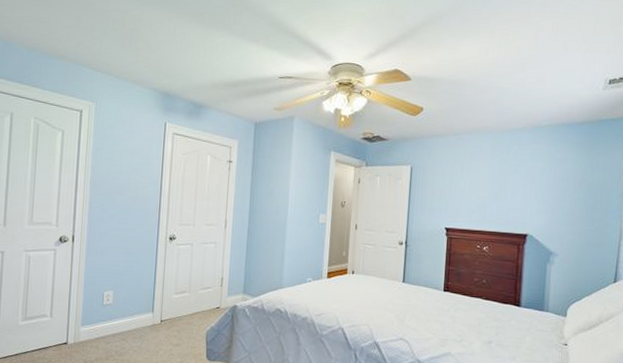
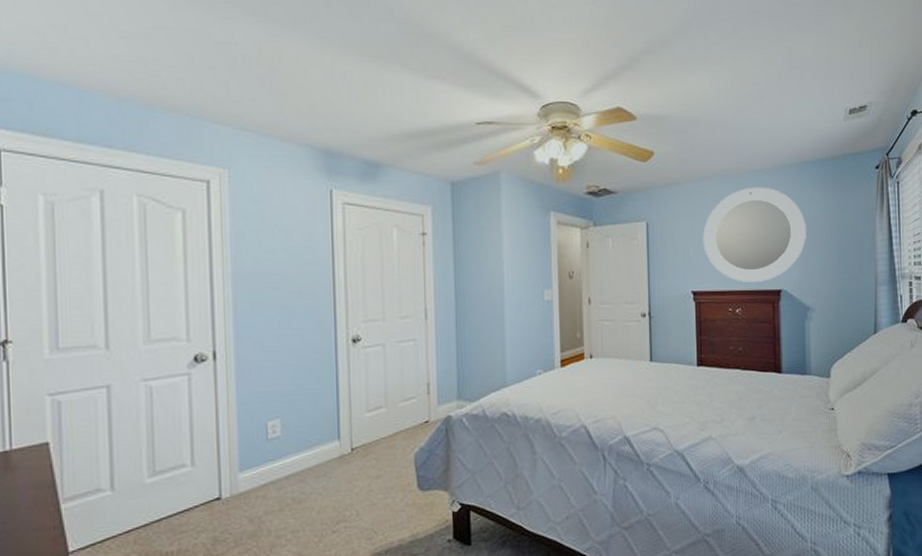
mirror: none [459,143,557,226] -> present [703,186,806,282]

